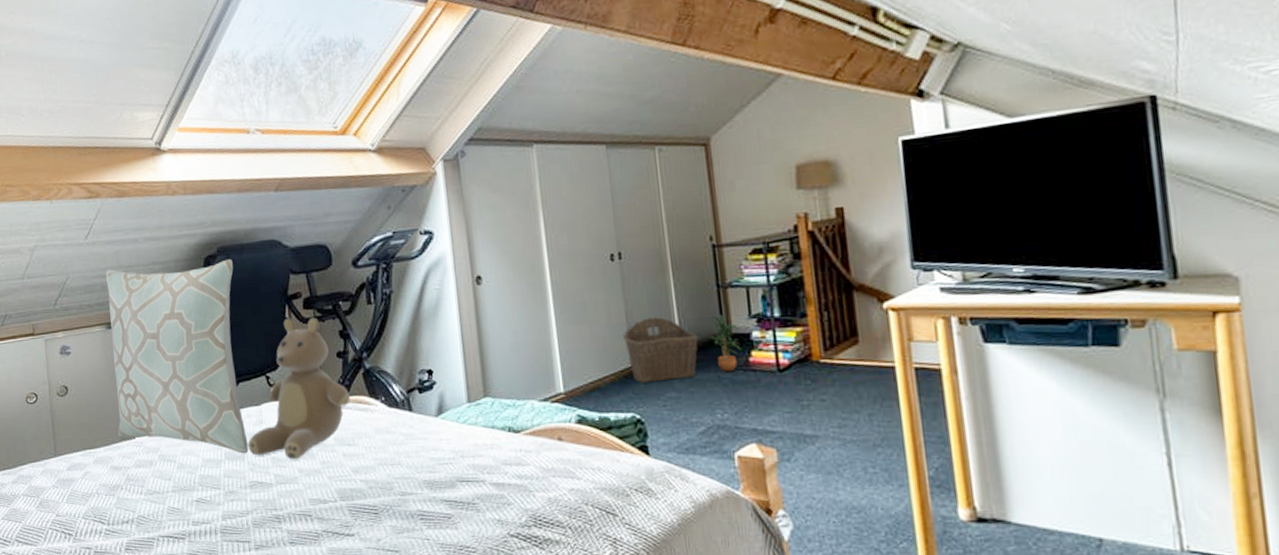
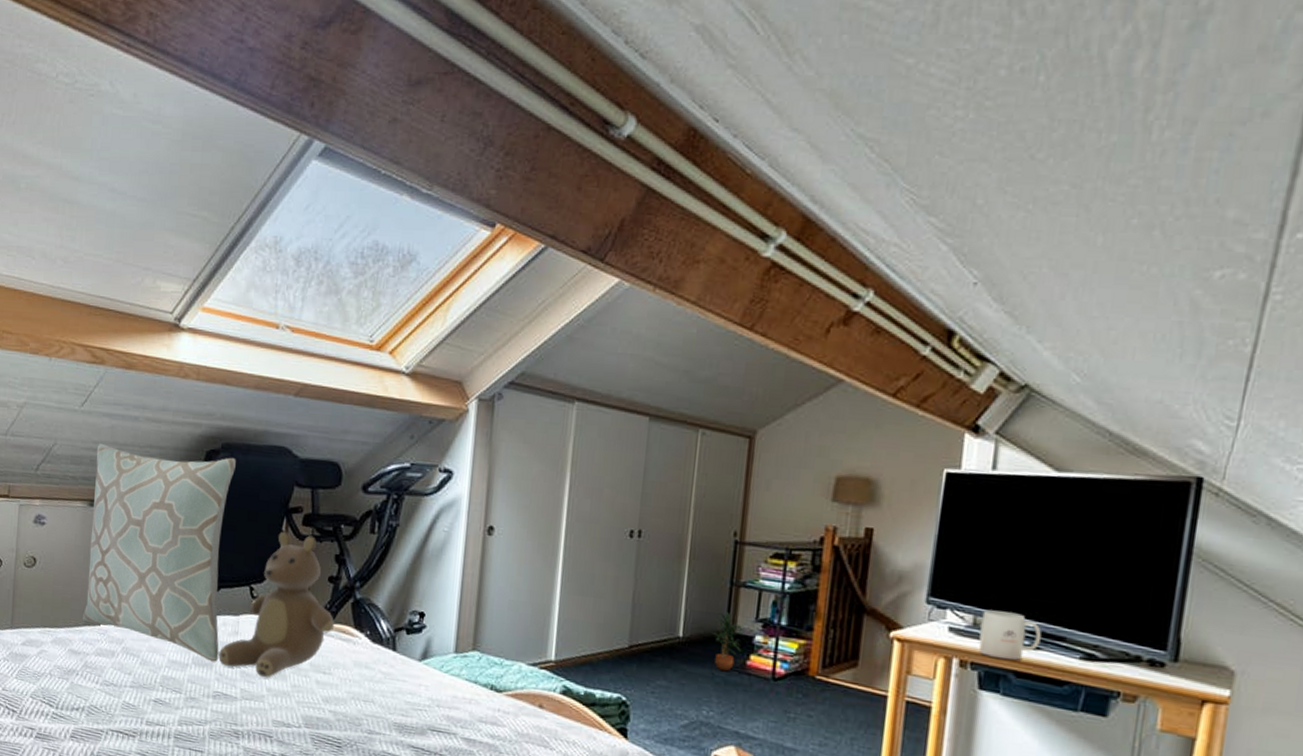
wicker basket: present [624,317,698,384] -> none [626,602,701,670]
mug: none [969,261,1034,310] -> present [978,609,1042,661]

